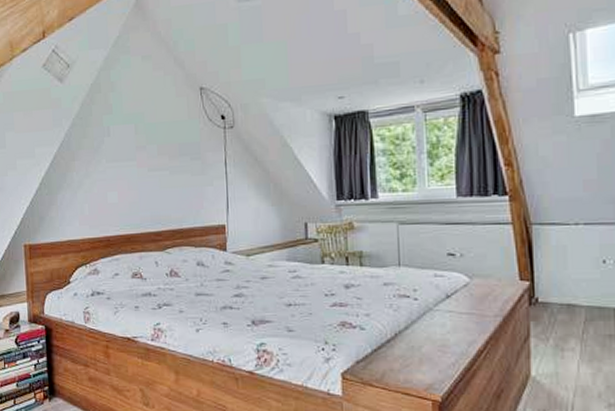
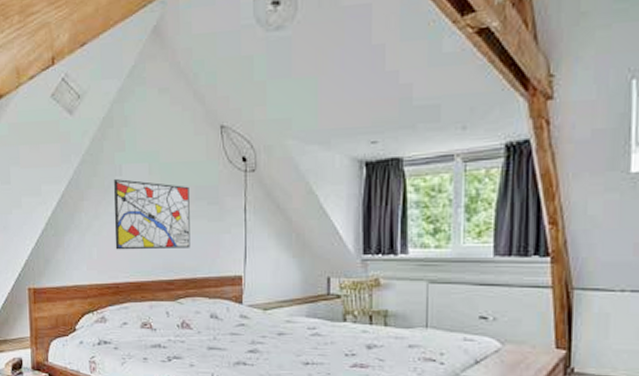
wall art: none [103,139,176,206] -> present [114,179,190,250]

